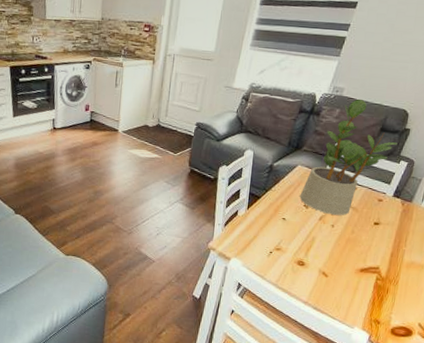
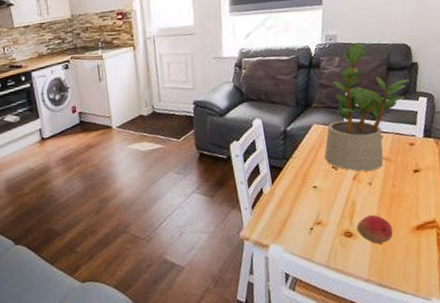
fruit: none [309,251,341,277] -> present [356,214,394,244]

